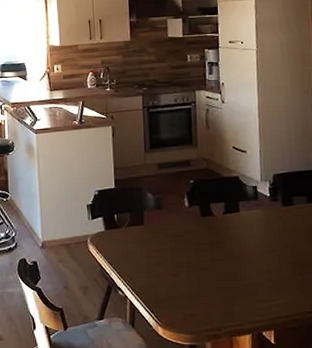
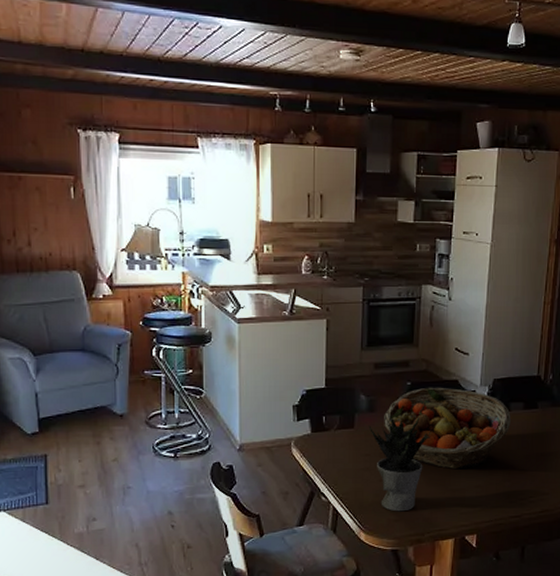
potted plant: none [157,210,218,307] -> present [368,413,431,512]
fruit basket: none [171,184,296,264] -> present [384,387,511,470]

